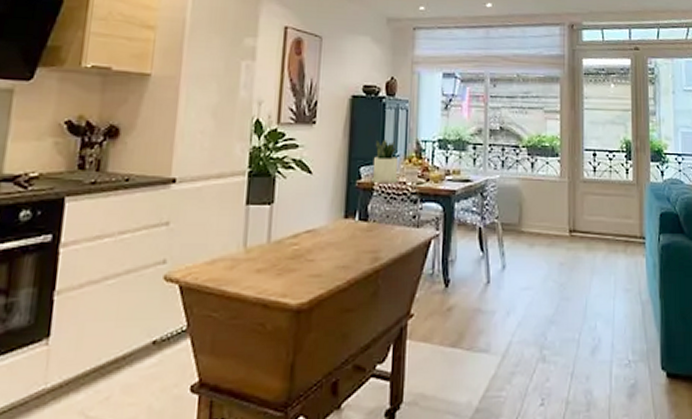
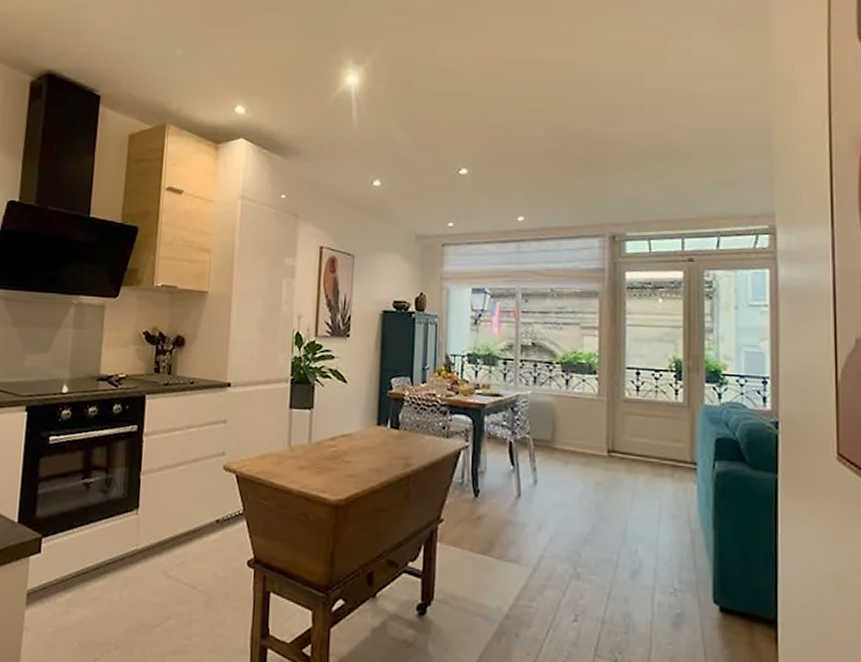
planter: present [370,139,399,184] -> none [401,353,429,396]

